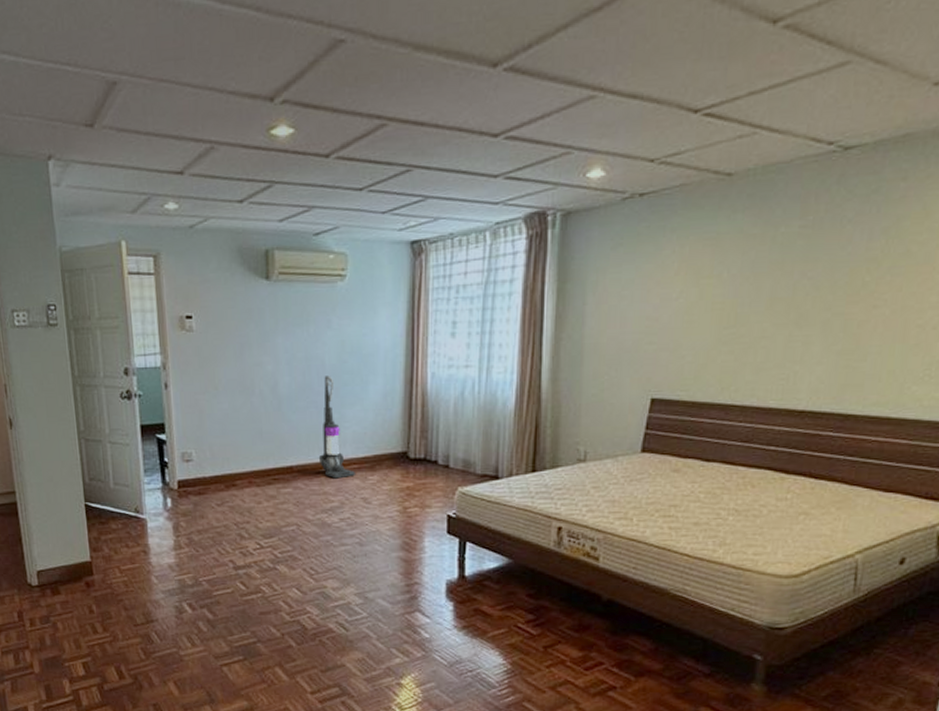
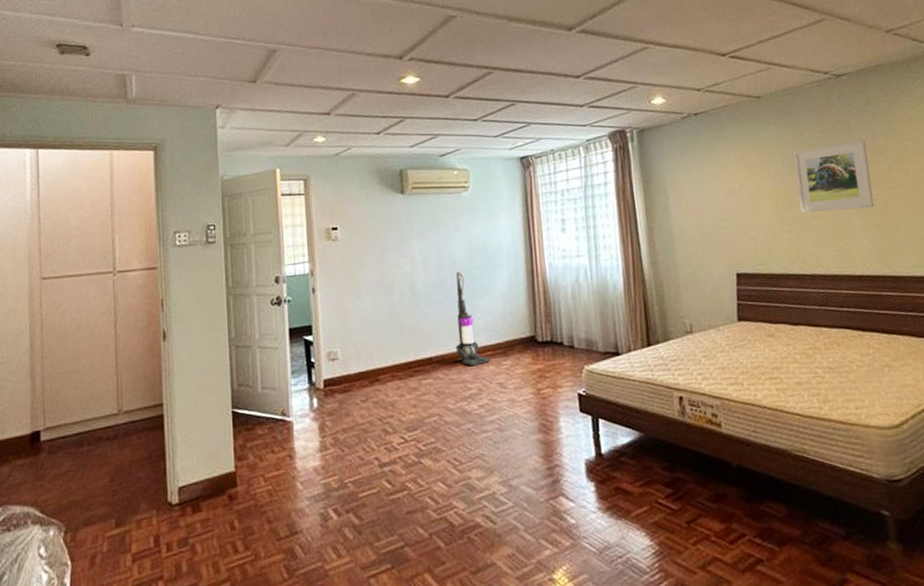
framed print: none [748,239,857,332] -> present [793,139,874,213]

